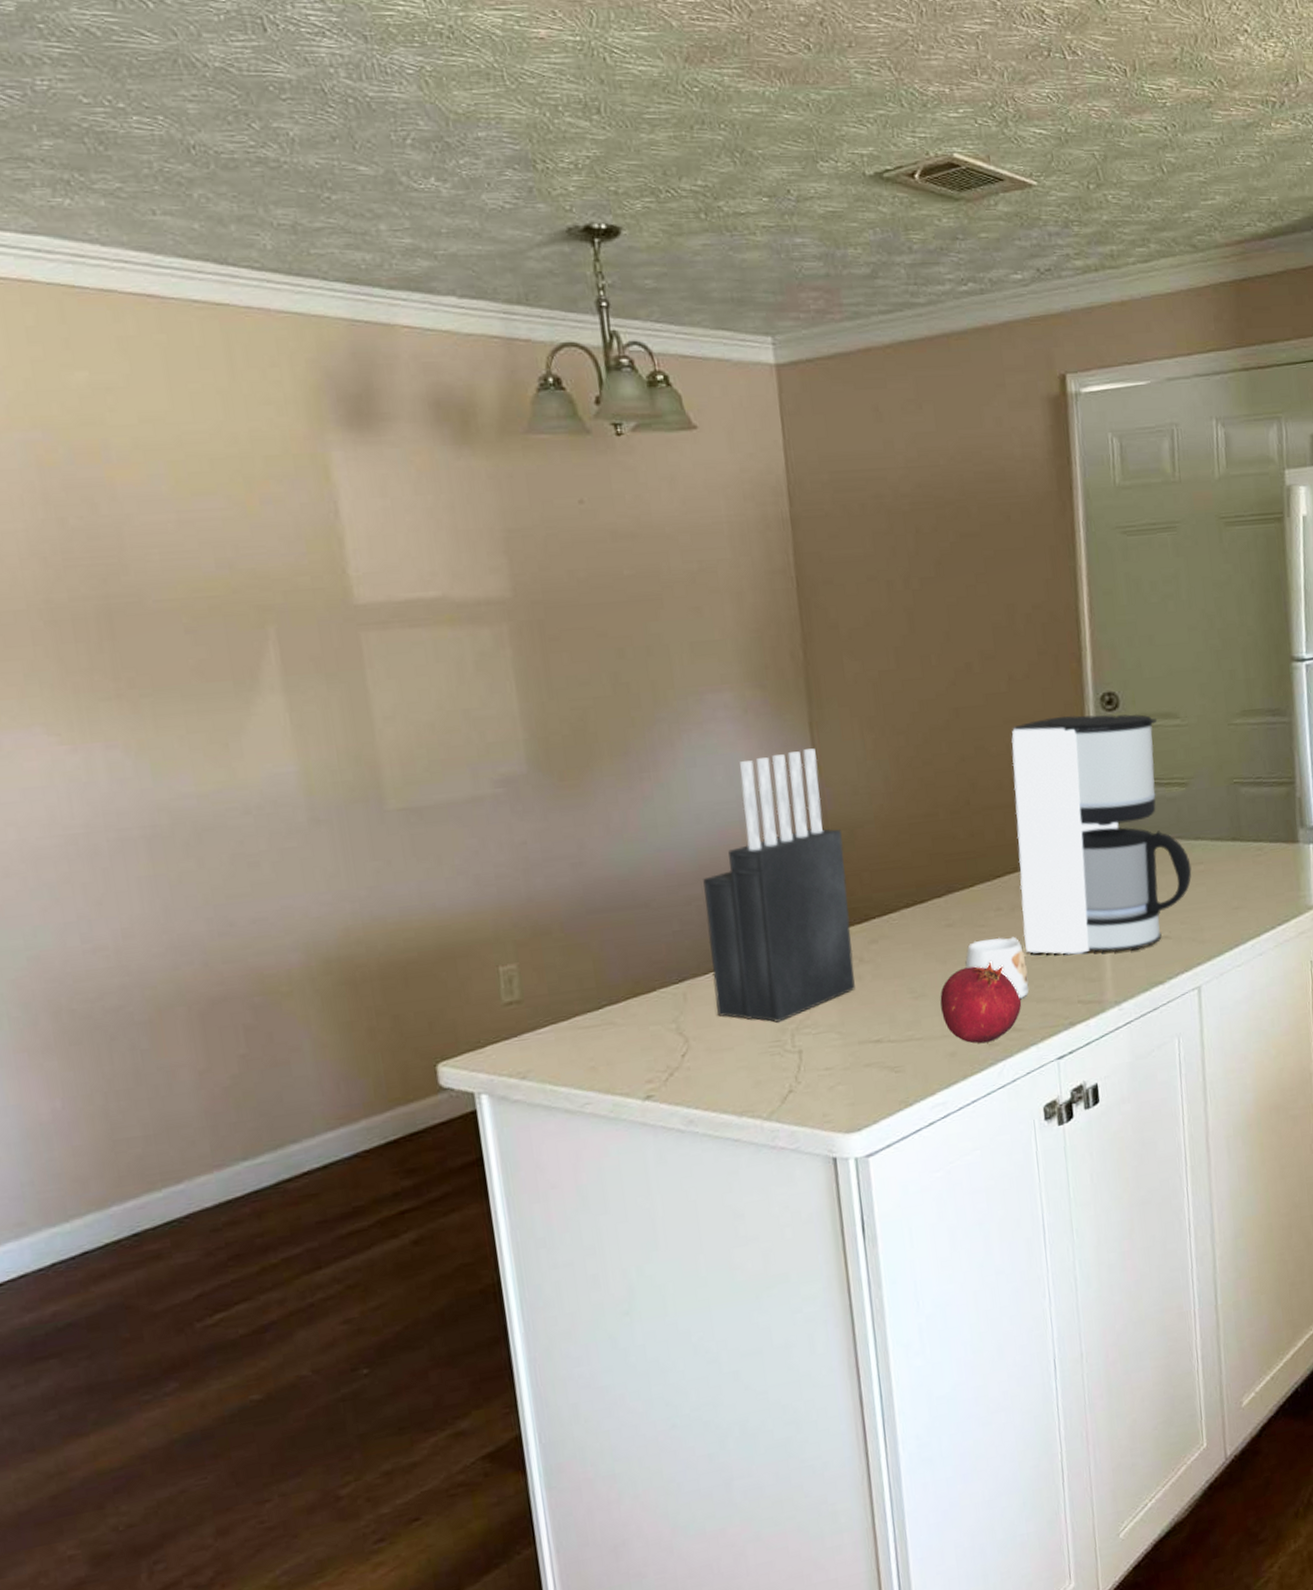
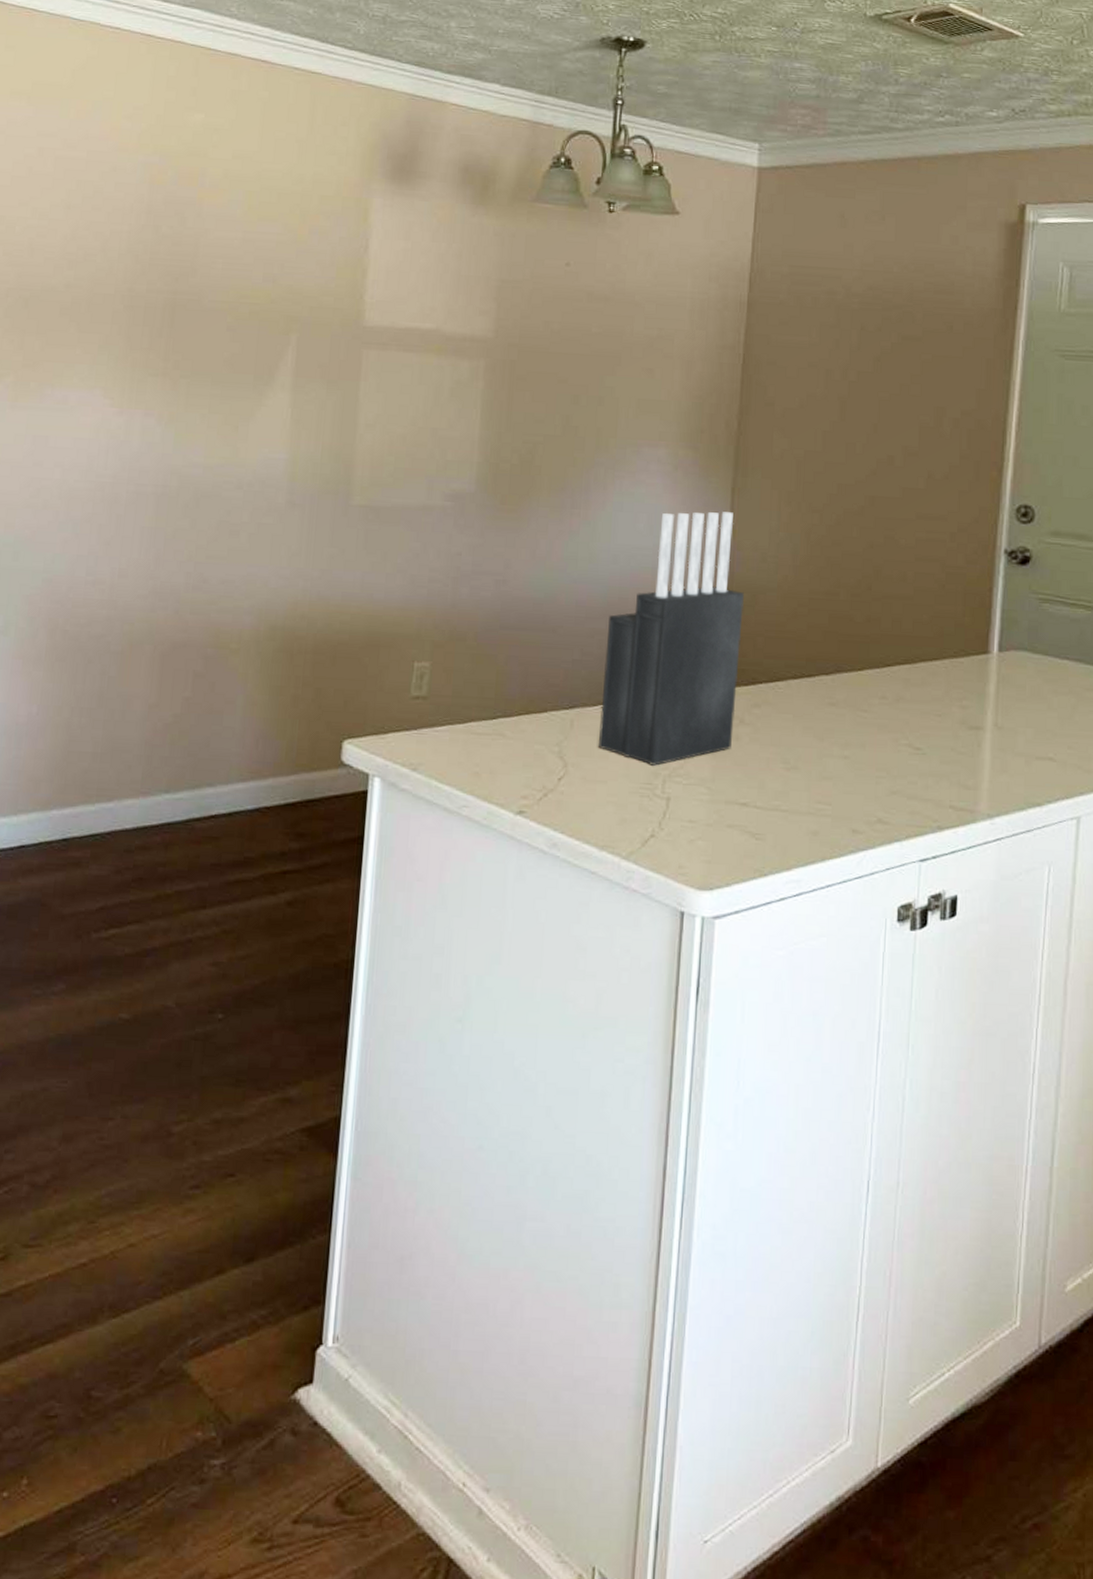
fruit: present [940,961,1022,1044] -> none [811,747,892,829]
mug: present [964,936,1029,999] -> none [841,724,903,792]
coffee maker: present [1011,714,1192,955] -> none [904,520,1087,767]

